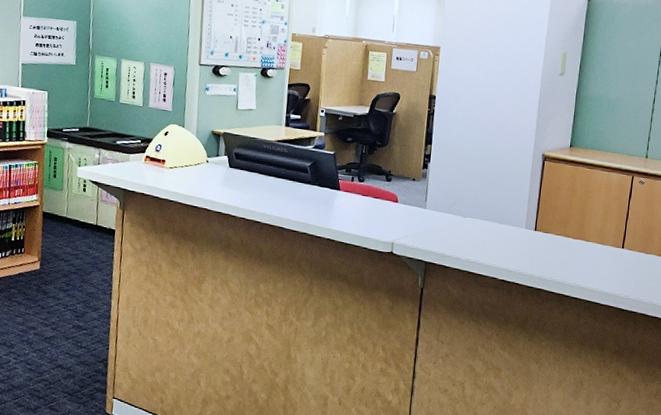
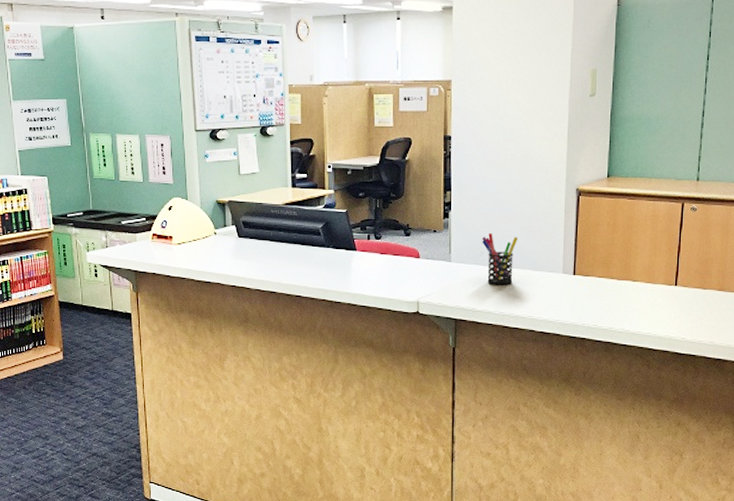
pen holder: none [456,186,489,234] -> present [482,233,519,284]

